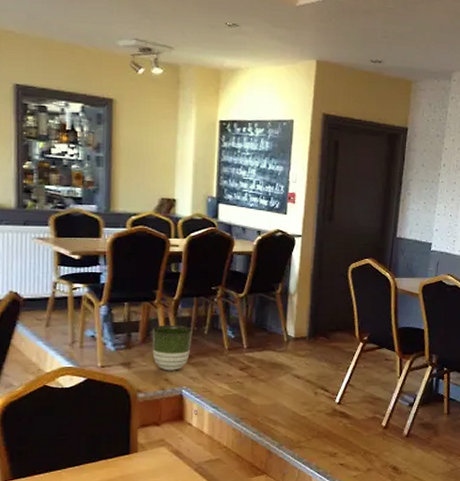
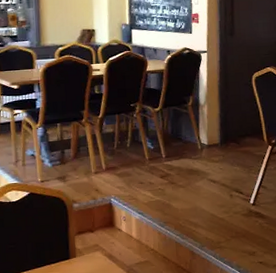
planter: present [152,325,192,371] -> none [82,140,117,182]

